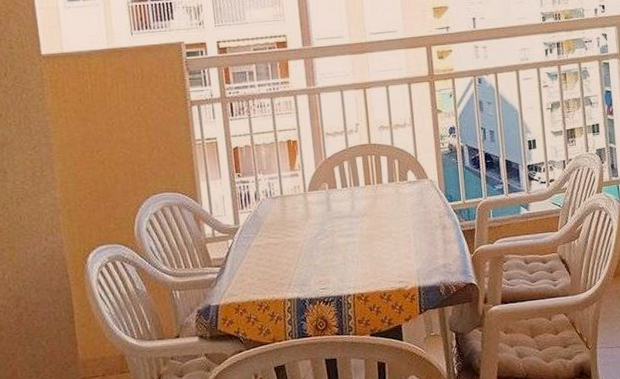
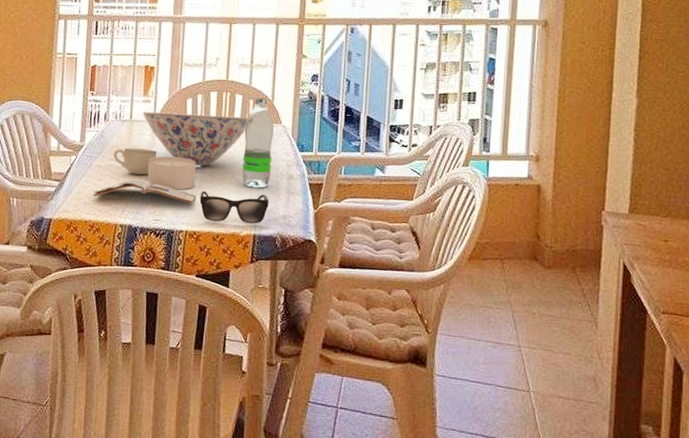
magazine: none [256,252,358,276] -> present [93,179,196,204]
cup: none [270,221,314,248] -> present [113,147,157,175]
bowl: none [292,177,396,231] -> present [142,111,248,166]
candle: none [306,224,356,257] -> present [147,156,196,190]
sunglasses: none [361,247,428,281] -> present [199,190,269,224]
bottle: none [393,156,426,243] -> present [242,97,274,188]

